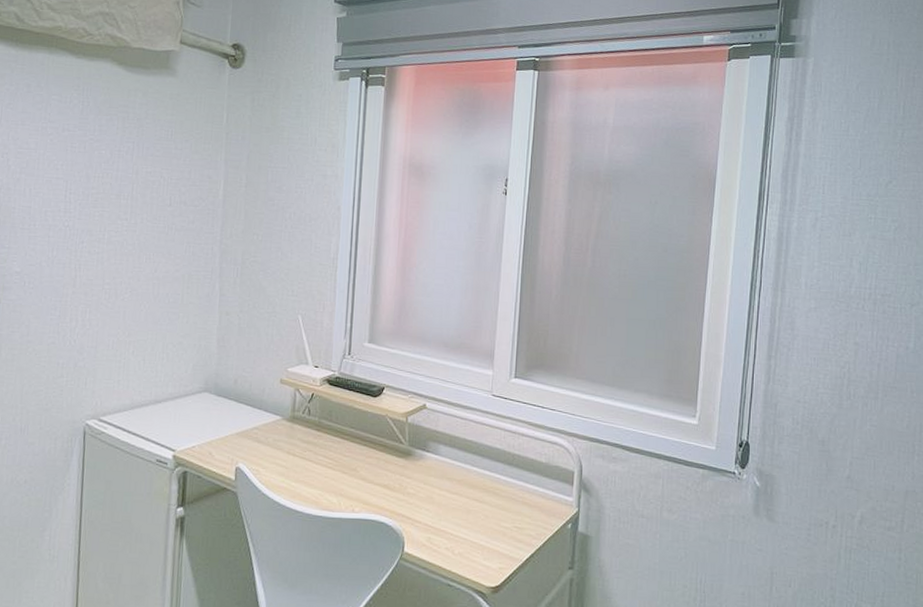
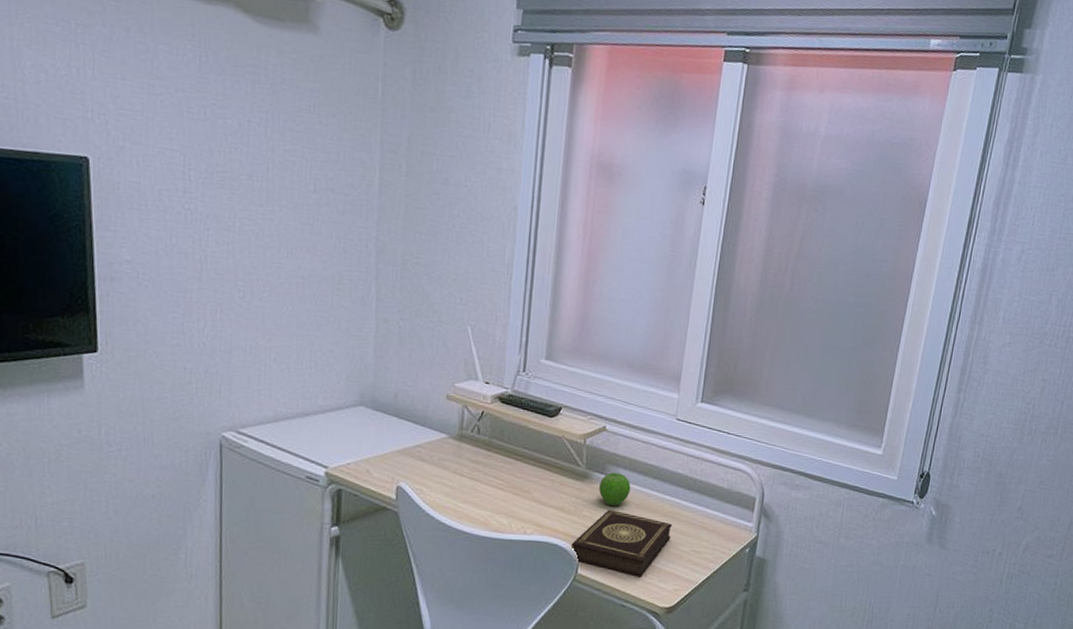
book: none [396,486,493,555] -> present [570,509,672,577]
fruit: none [421,449,452,482] -> present [598,472,631,506]

